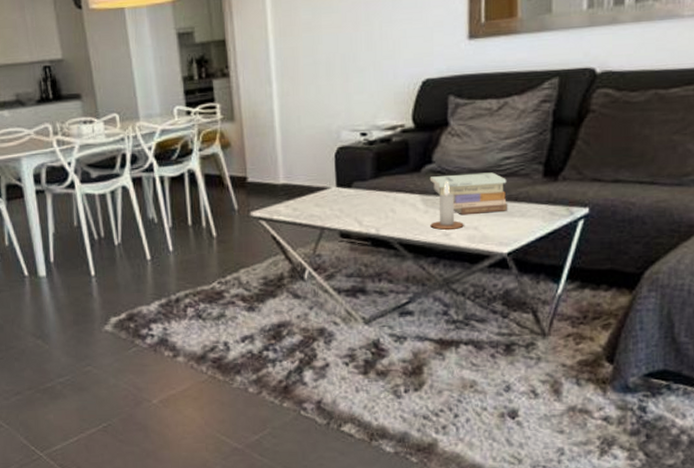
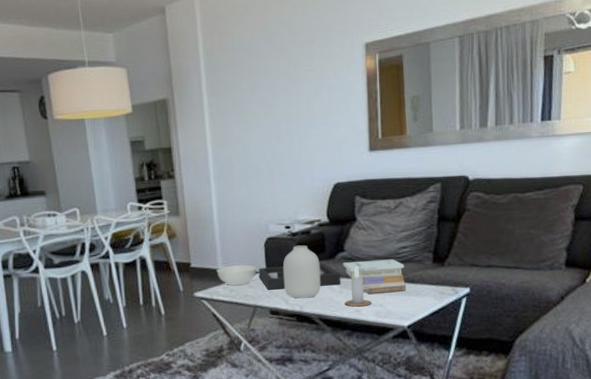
bowl: none [277,179,326,204] -> present [216,264,257,286]
decorative tray: none [327,177,427,209] -> present [258,263,341,290]
vase: none [357,156,402,219] -> present [283,245,321,299]

